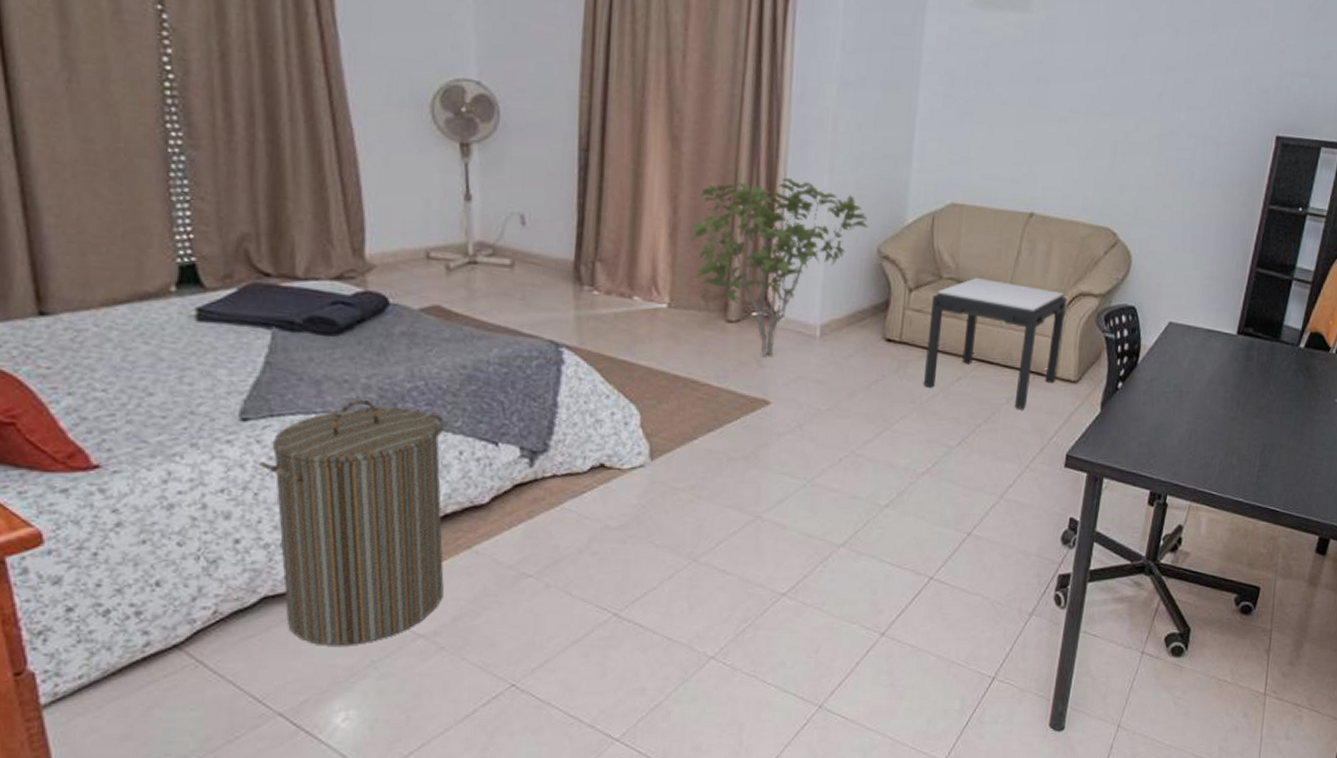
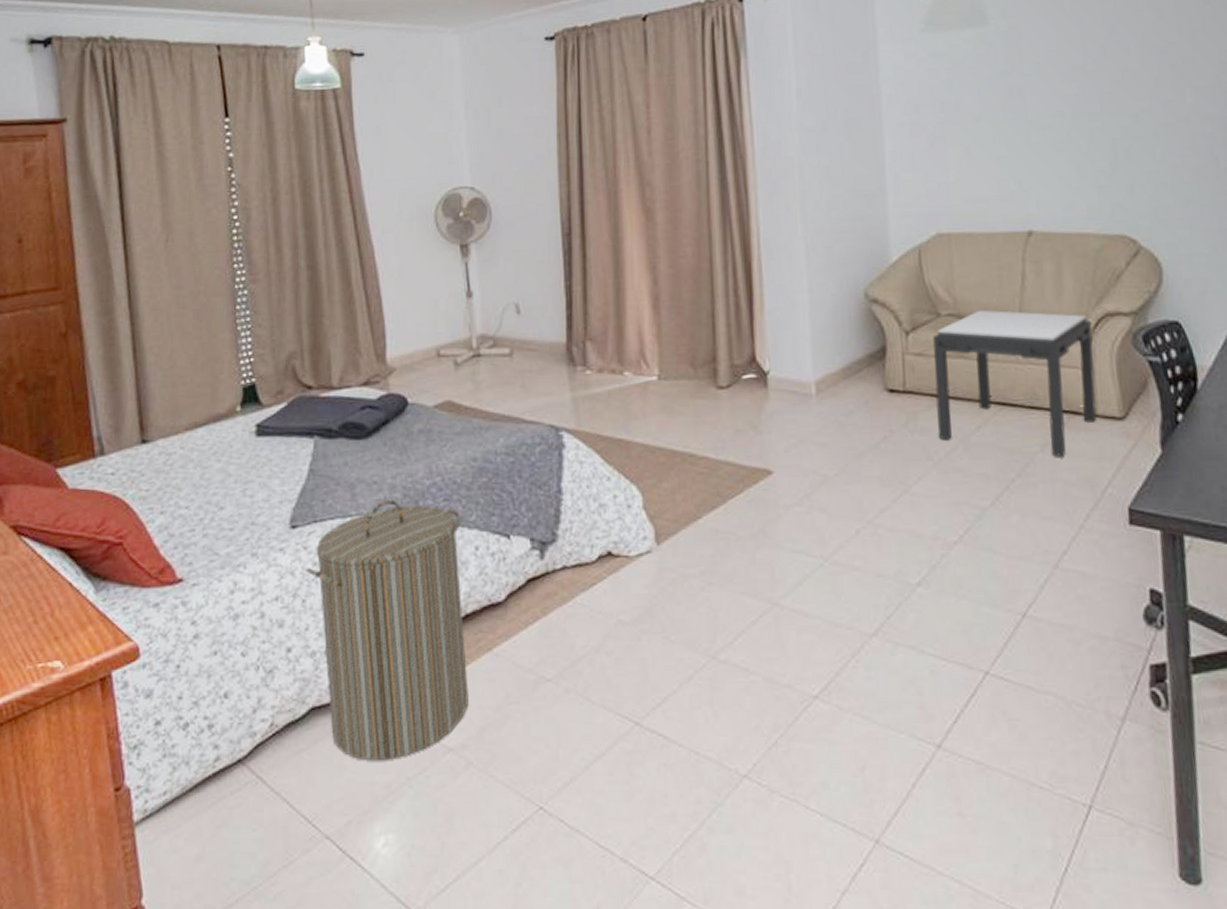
shrub: present [690,177,870,356] -> none [672,232,853,421]

